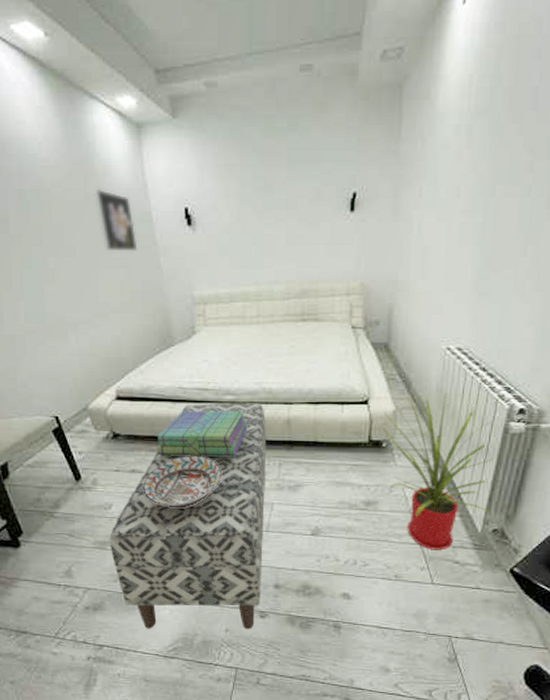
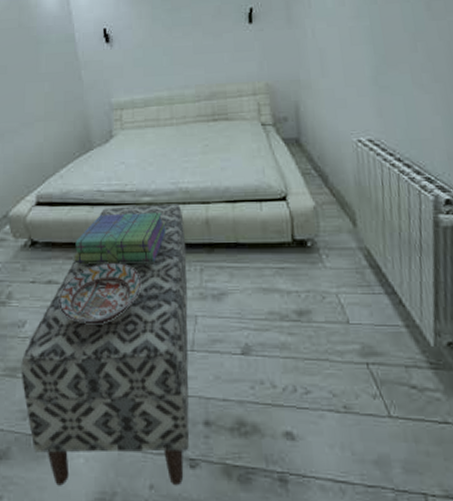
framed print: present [92,188,138,252] -> none [25,17,62,68]
house plant: present [383,392,493,550] -> none [303,184,441,371]

